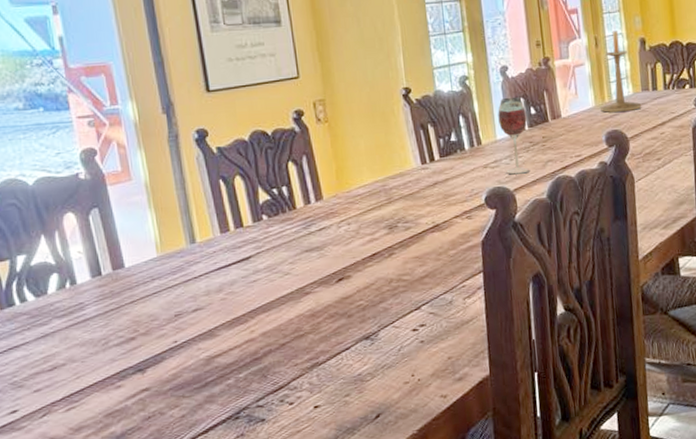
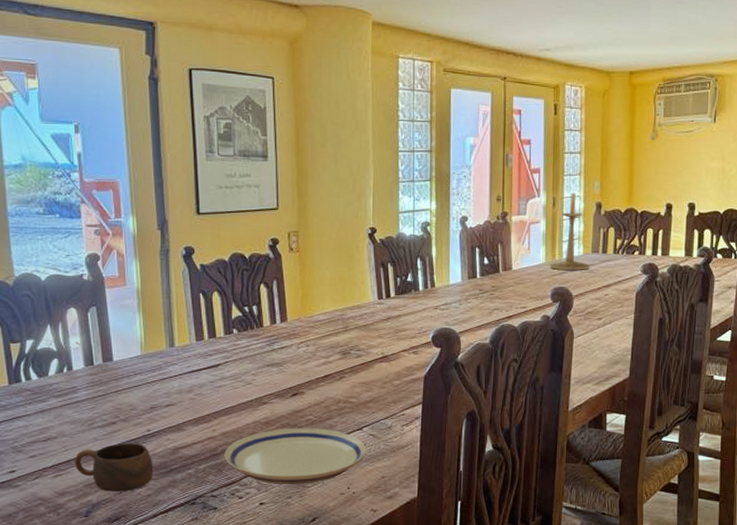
cup: none [89,358,186,419] -> present [74,443,154,492]
plate: none [267,313,428,383] -> present [224,428,366,484]
wineglass: present [498,96,530,175] -> none [453,246,481,318]

